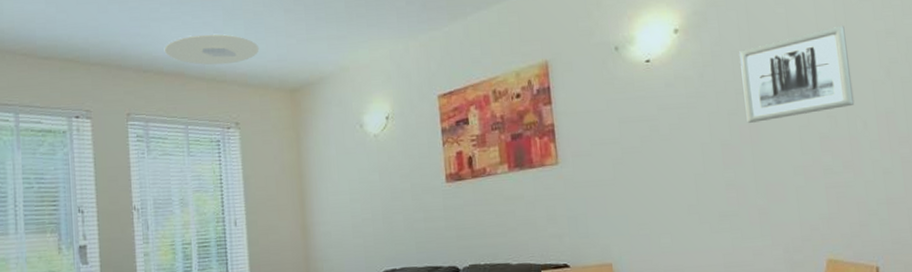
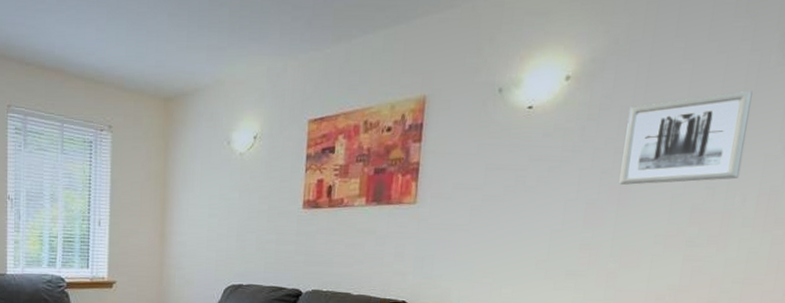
ceiling light: present [164,33,260,66] -> none [47,31,139,66]

